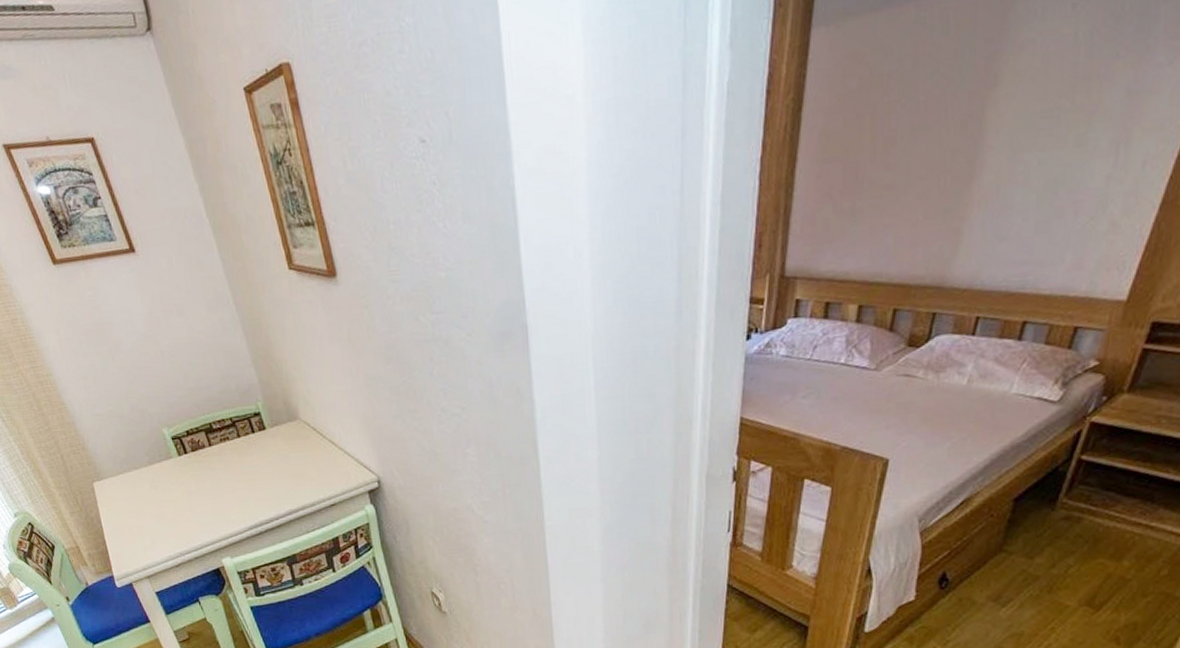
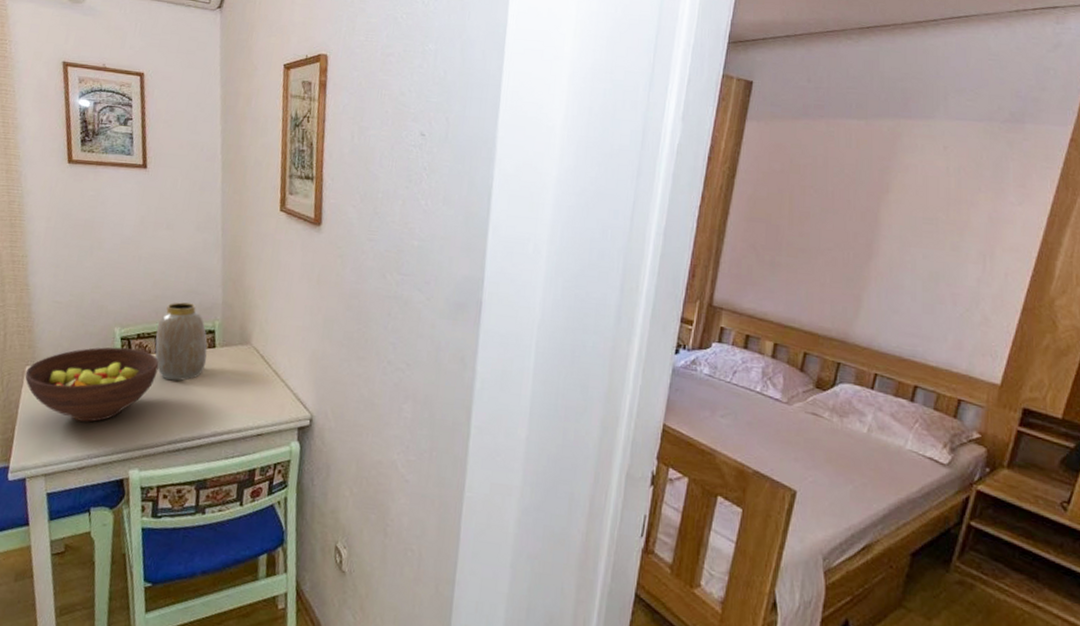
fruit bowl: none [94,446,218,524] -> present [25,347,159,423]
vase: none [201,389,262,470] -> present [155,302,207,381]

